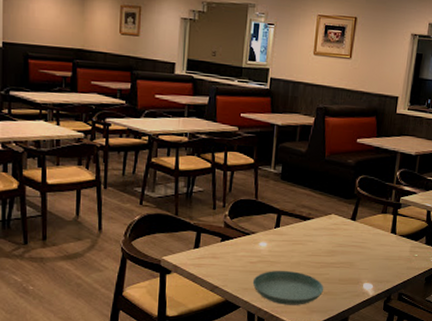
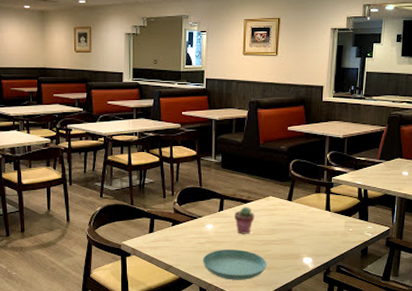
potted succulent: none [291,224,315,255] -> present [234,206,255,234]

